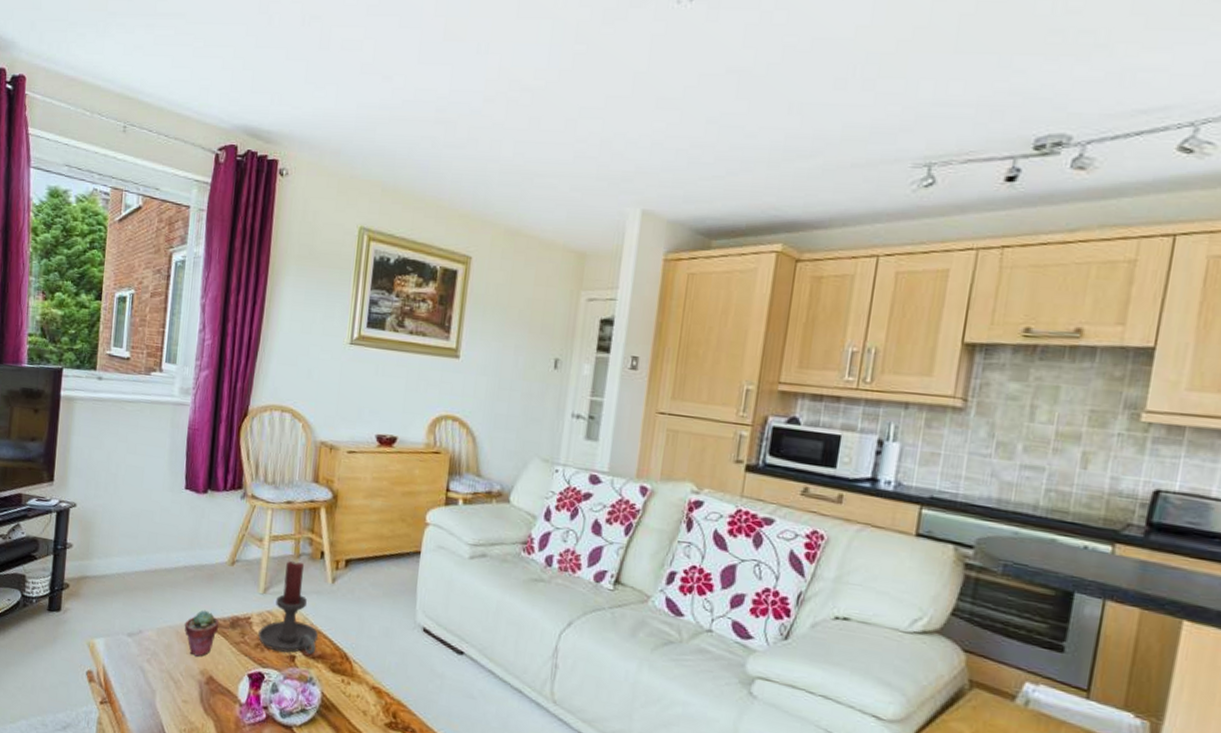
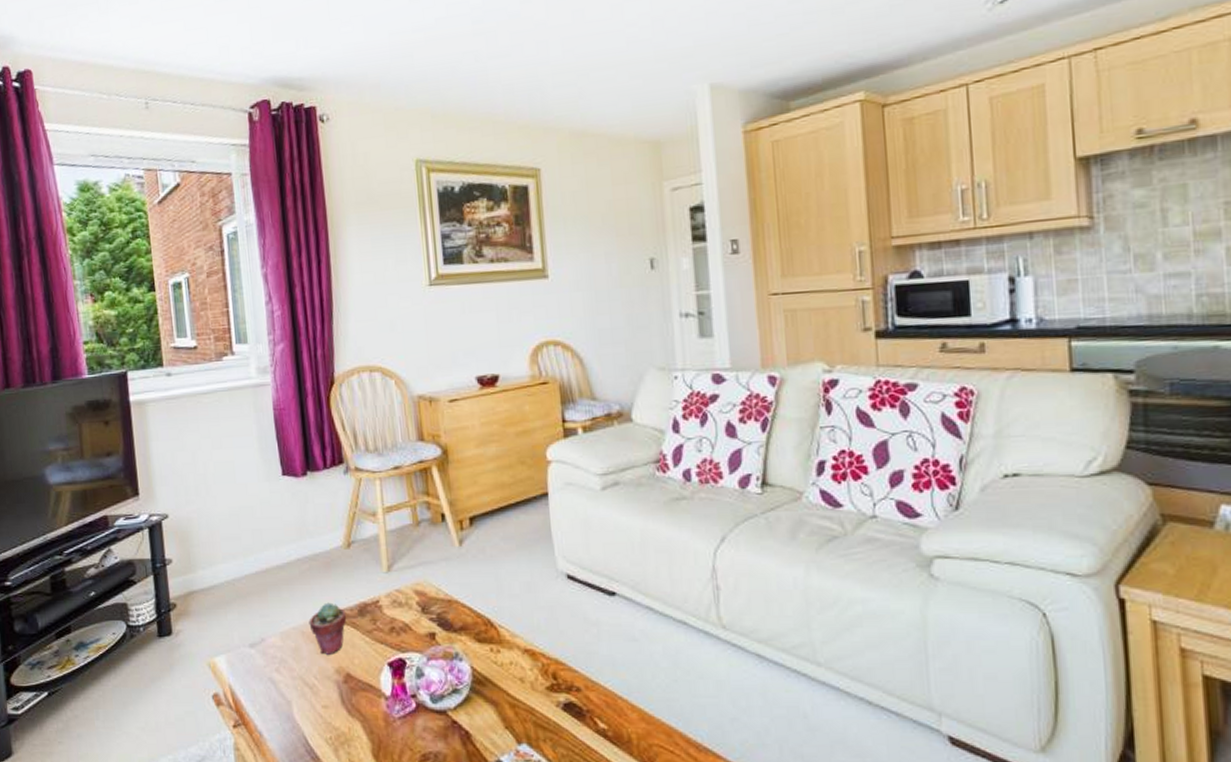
candle holder: present [258,561,318,655] -> none [390,529,456,631]

